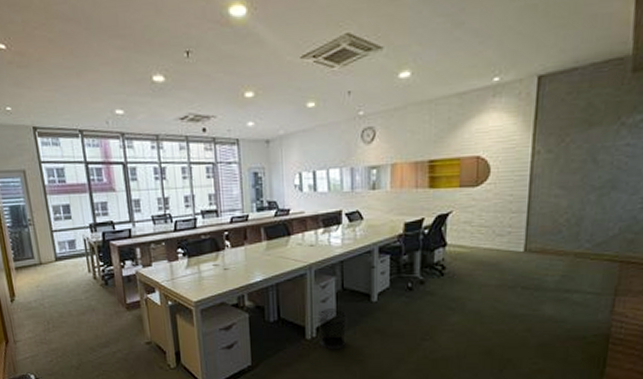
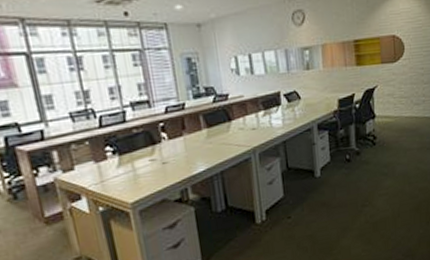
waste bin: present [317,308,347,350] -> none [265,188,296,230]

